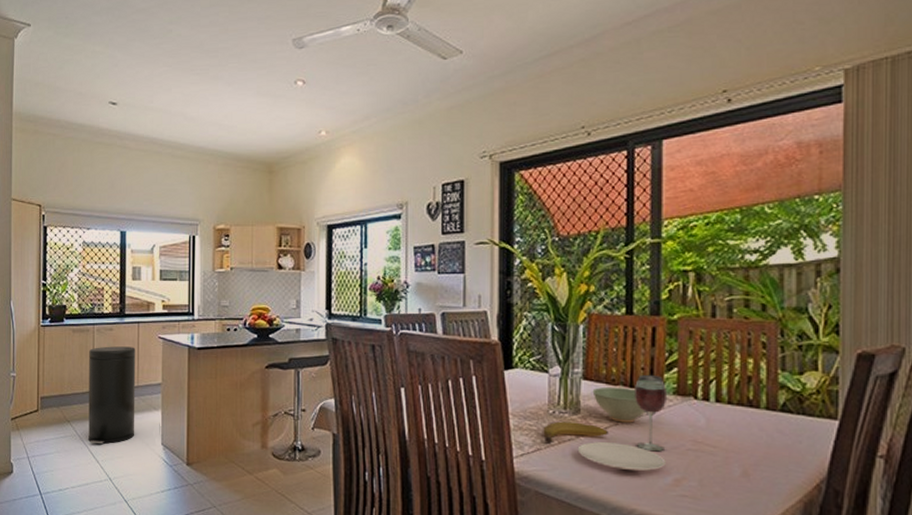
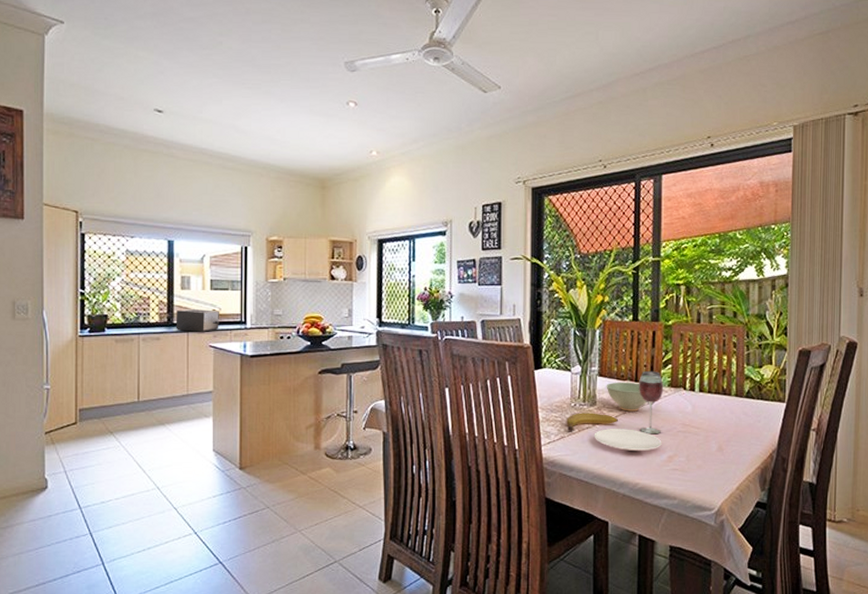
pedal bin: present [88,346,136,444] -> none [134,355,185,453]
toaster: none [127,299,168,324] -> present [175,308,219,333]

